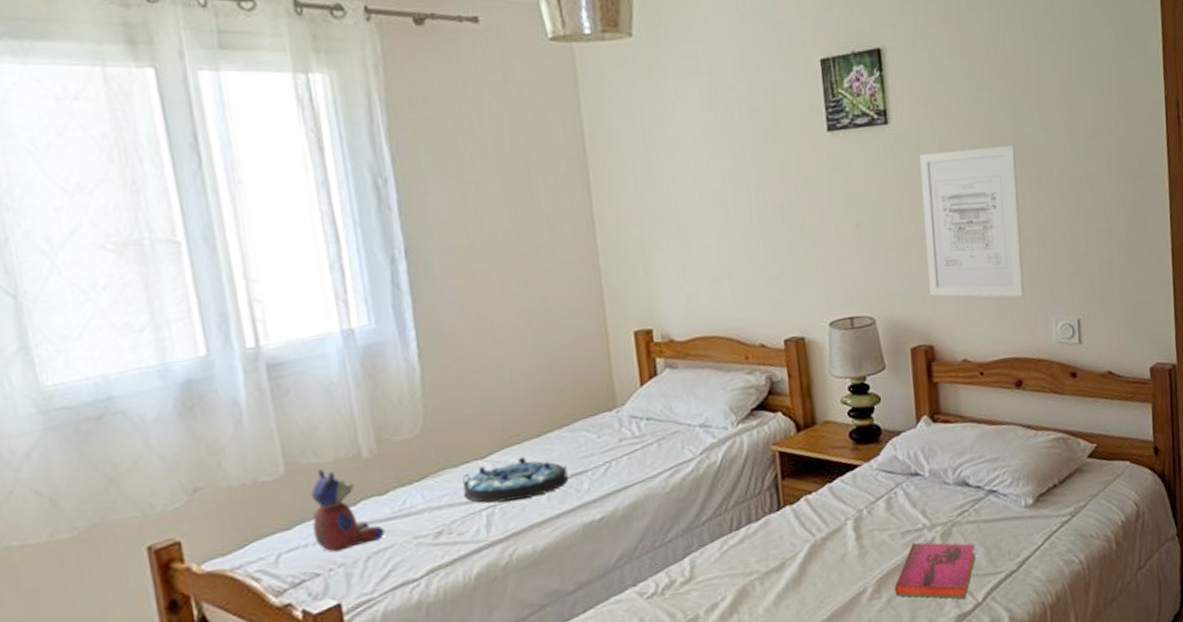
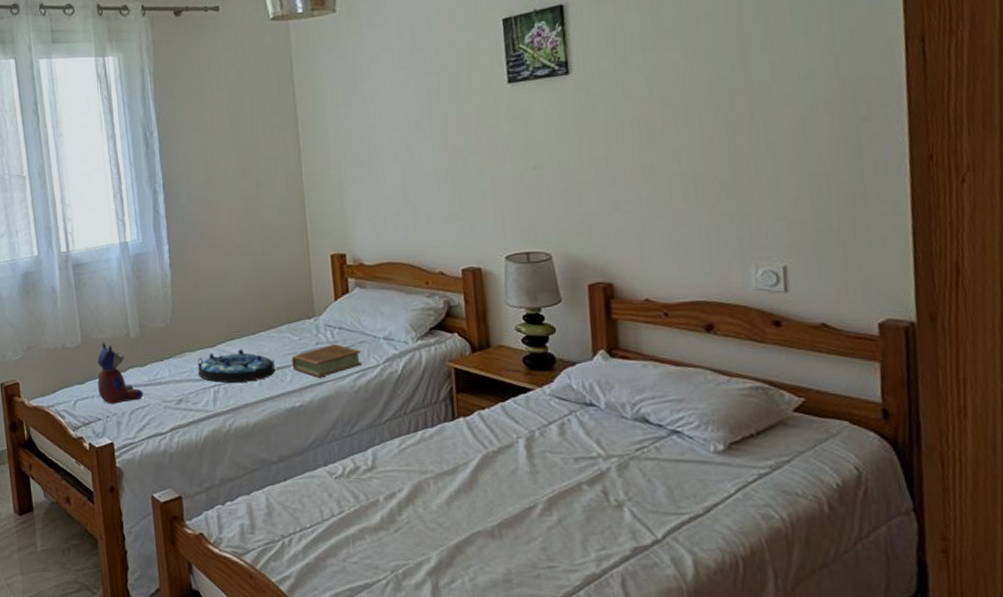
book: none [588,437,675,482] -> present [291,343,362,378]
hardback book: present [894,542,976,599] -> none [565,469,656,532]
wall art: present [919,145,1025,298] -> none [601,89,718,242]

